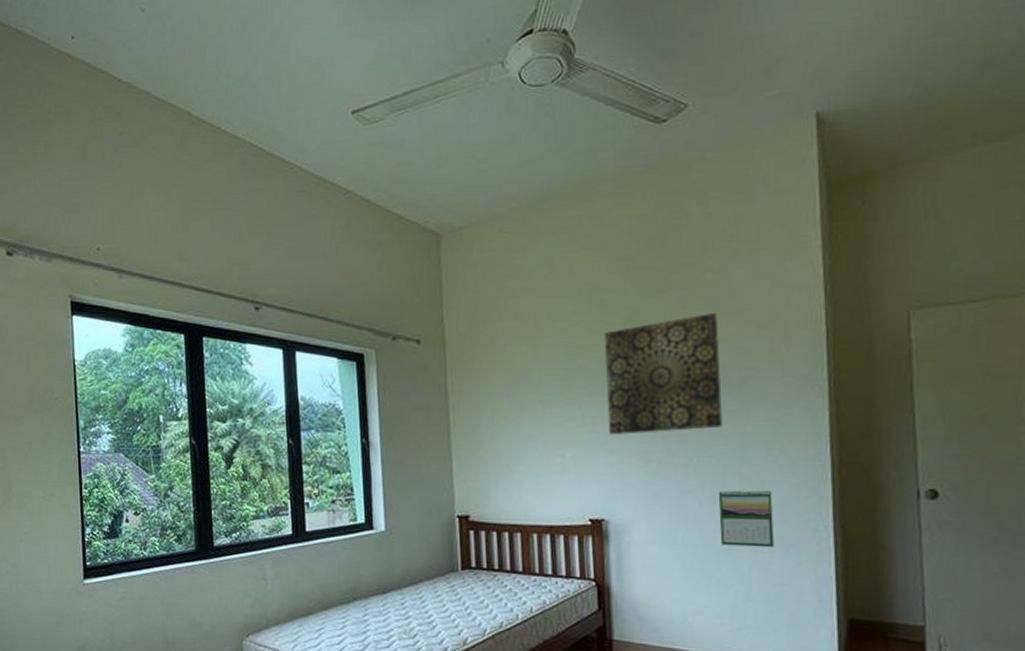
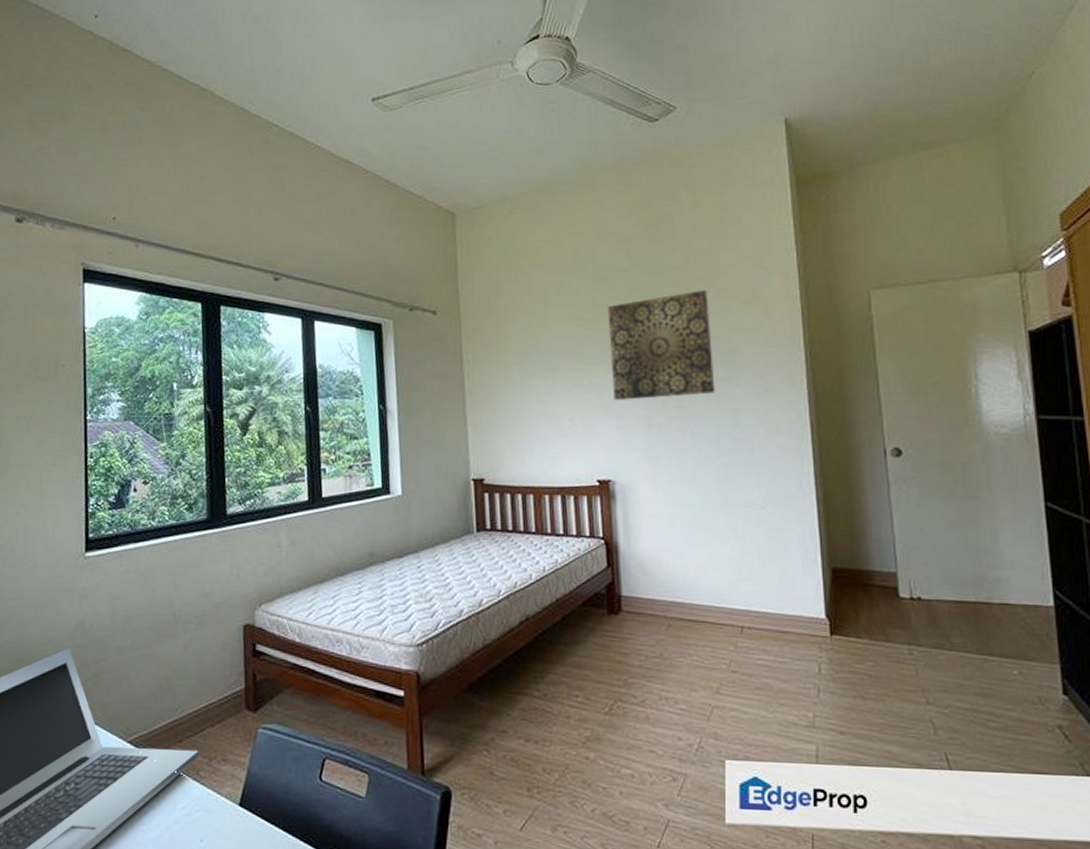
calendar: present [718,489,775,548] -> none [713,450,764,504]

